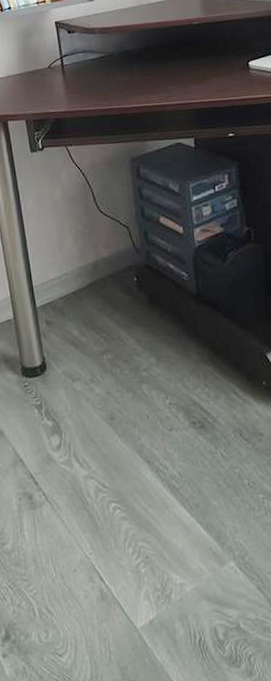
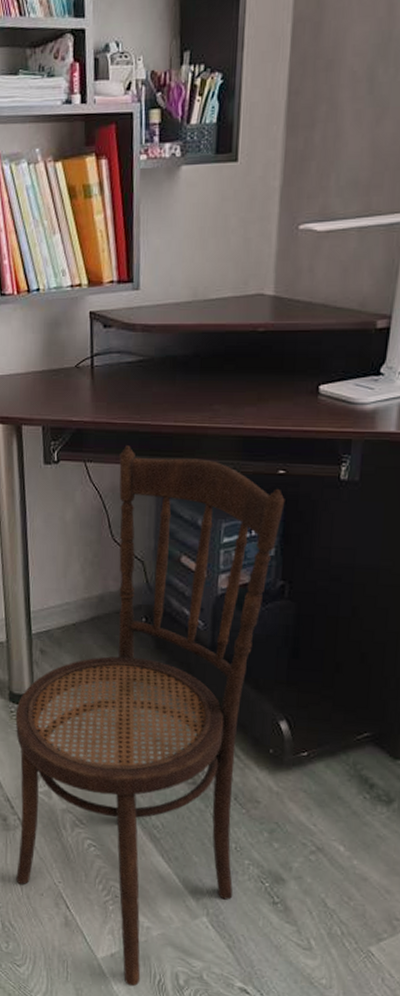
chair: none [29,128,254,653] -> present [15,445,285,987]

